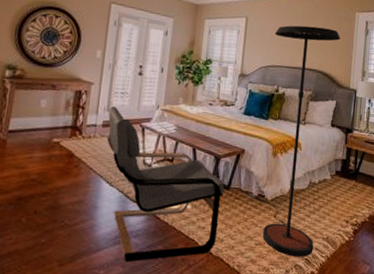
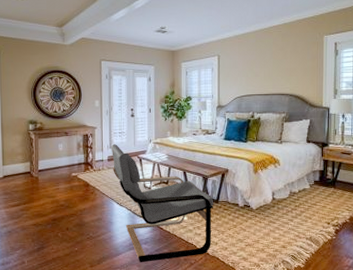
floor lamp: present [248,25,341,257] -> none [235,55,310,254]

